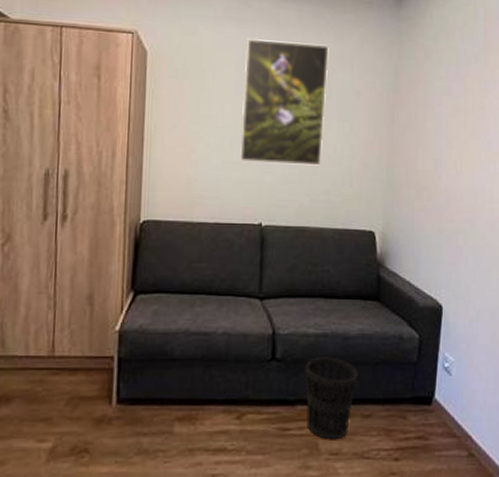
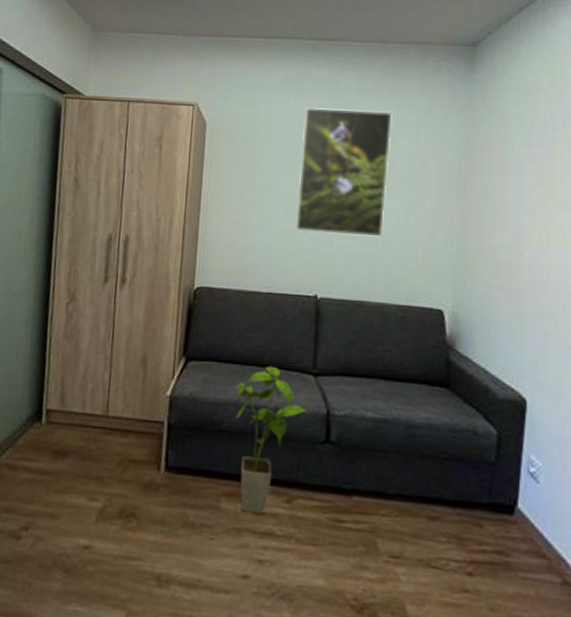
house plant: none [184,293,255,433] -> present [234,365,308,514]
wastebasket: present [305,357,358,440] -> none [362,444,424,541]

